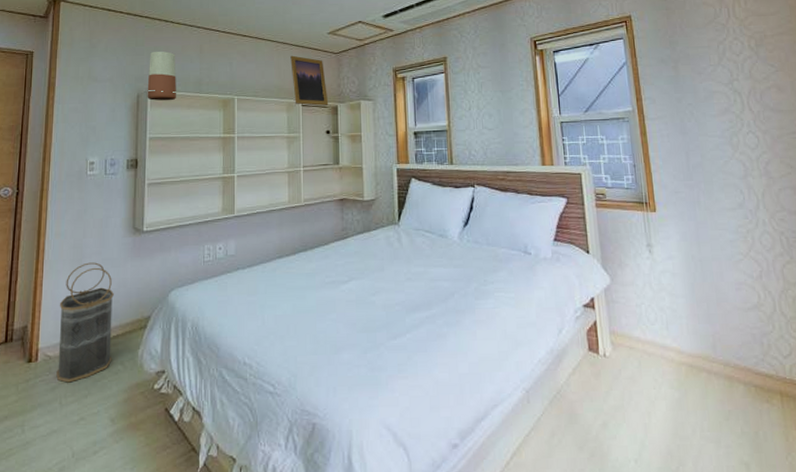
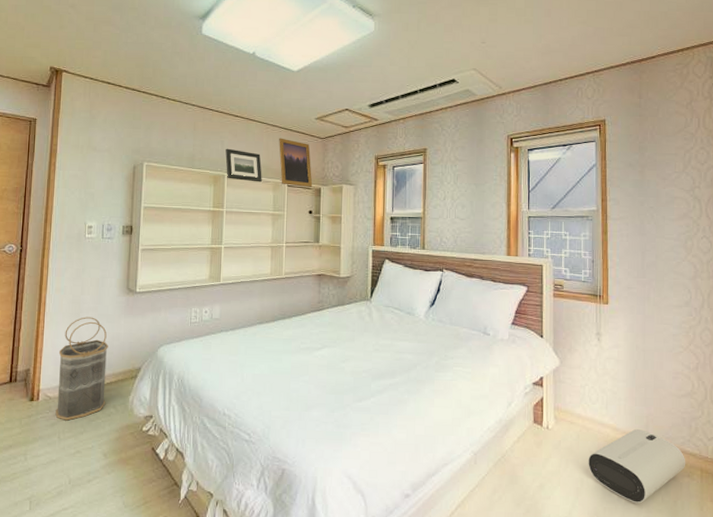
vase: present [147,51,176,101] -> none [143,125,171,174]
picture frame: none [235,70,275,104] -> present [225,148,262,182]
air purifier: none [652,351,763,438] -> present [587,429,686,504]

